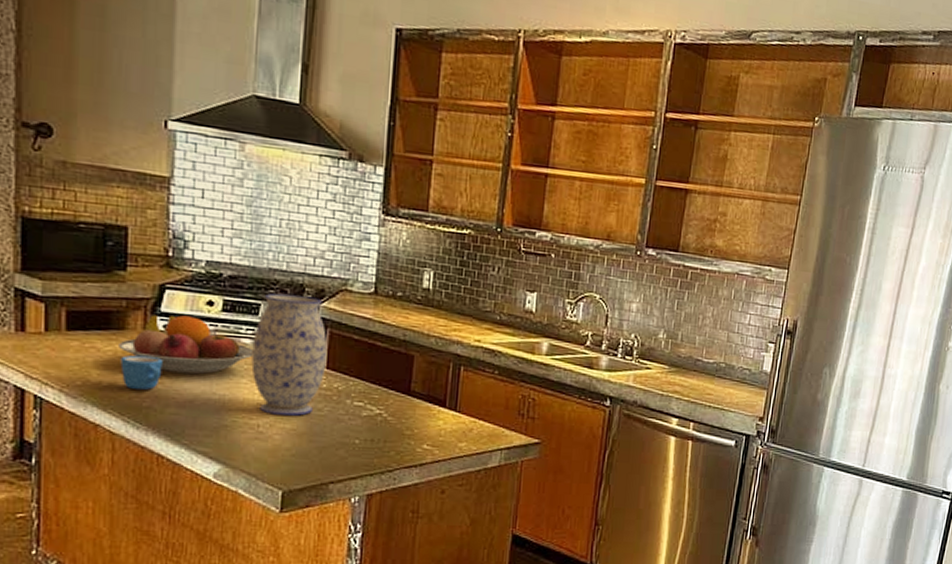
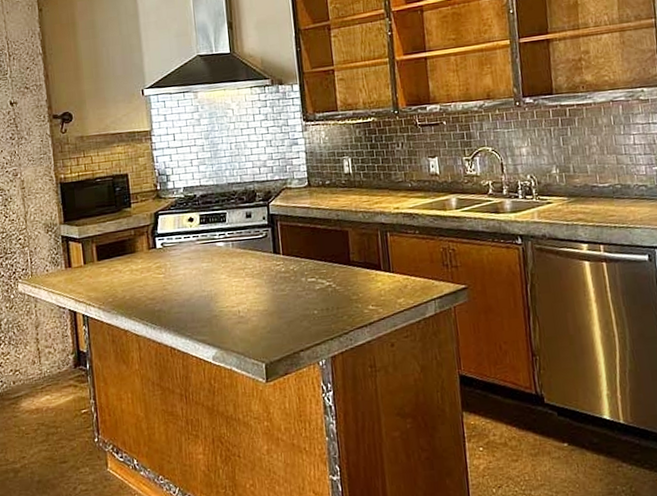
fruit bowl: present [117,315,254,375] -> none [132,232,227,280]
mug: present [120,354,163,390] -> none [135,269,165,298]
vase: present [251,293,328,416] -> none [225,199,282,301]

